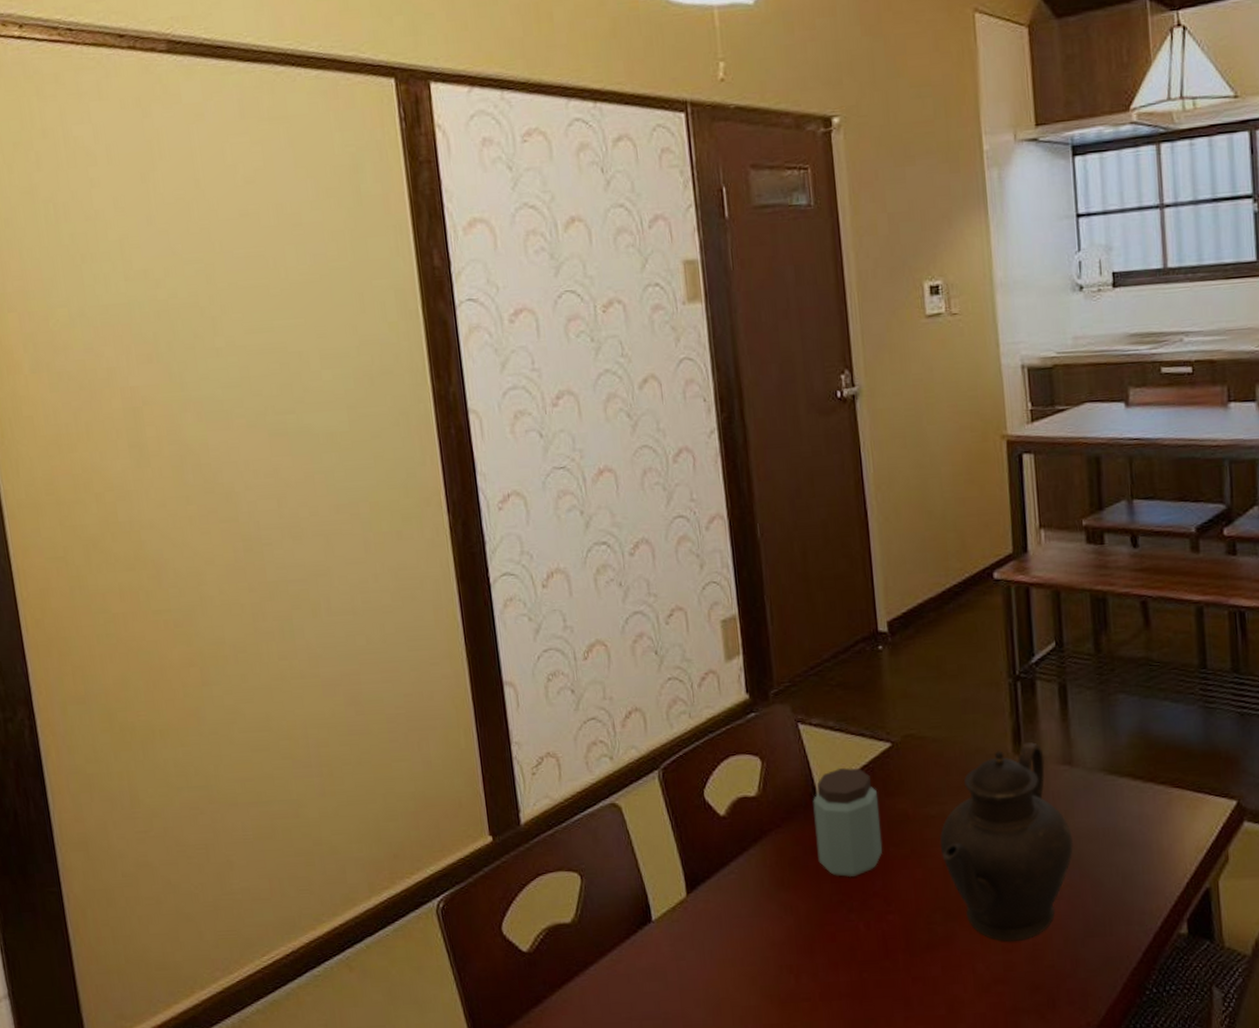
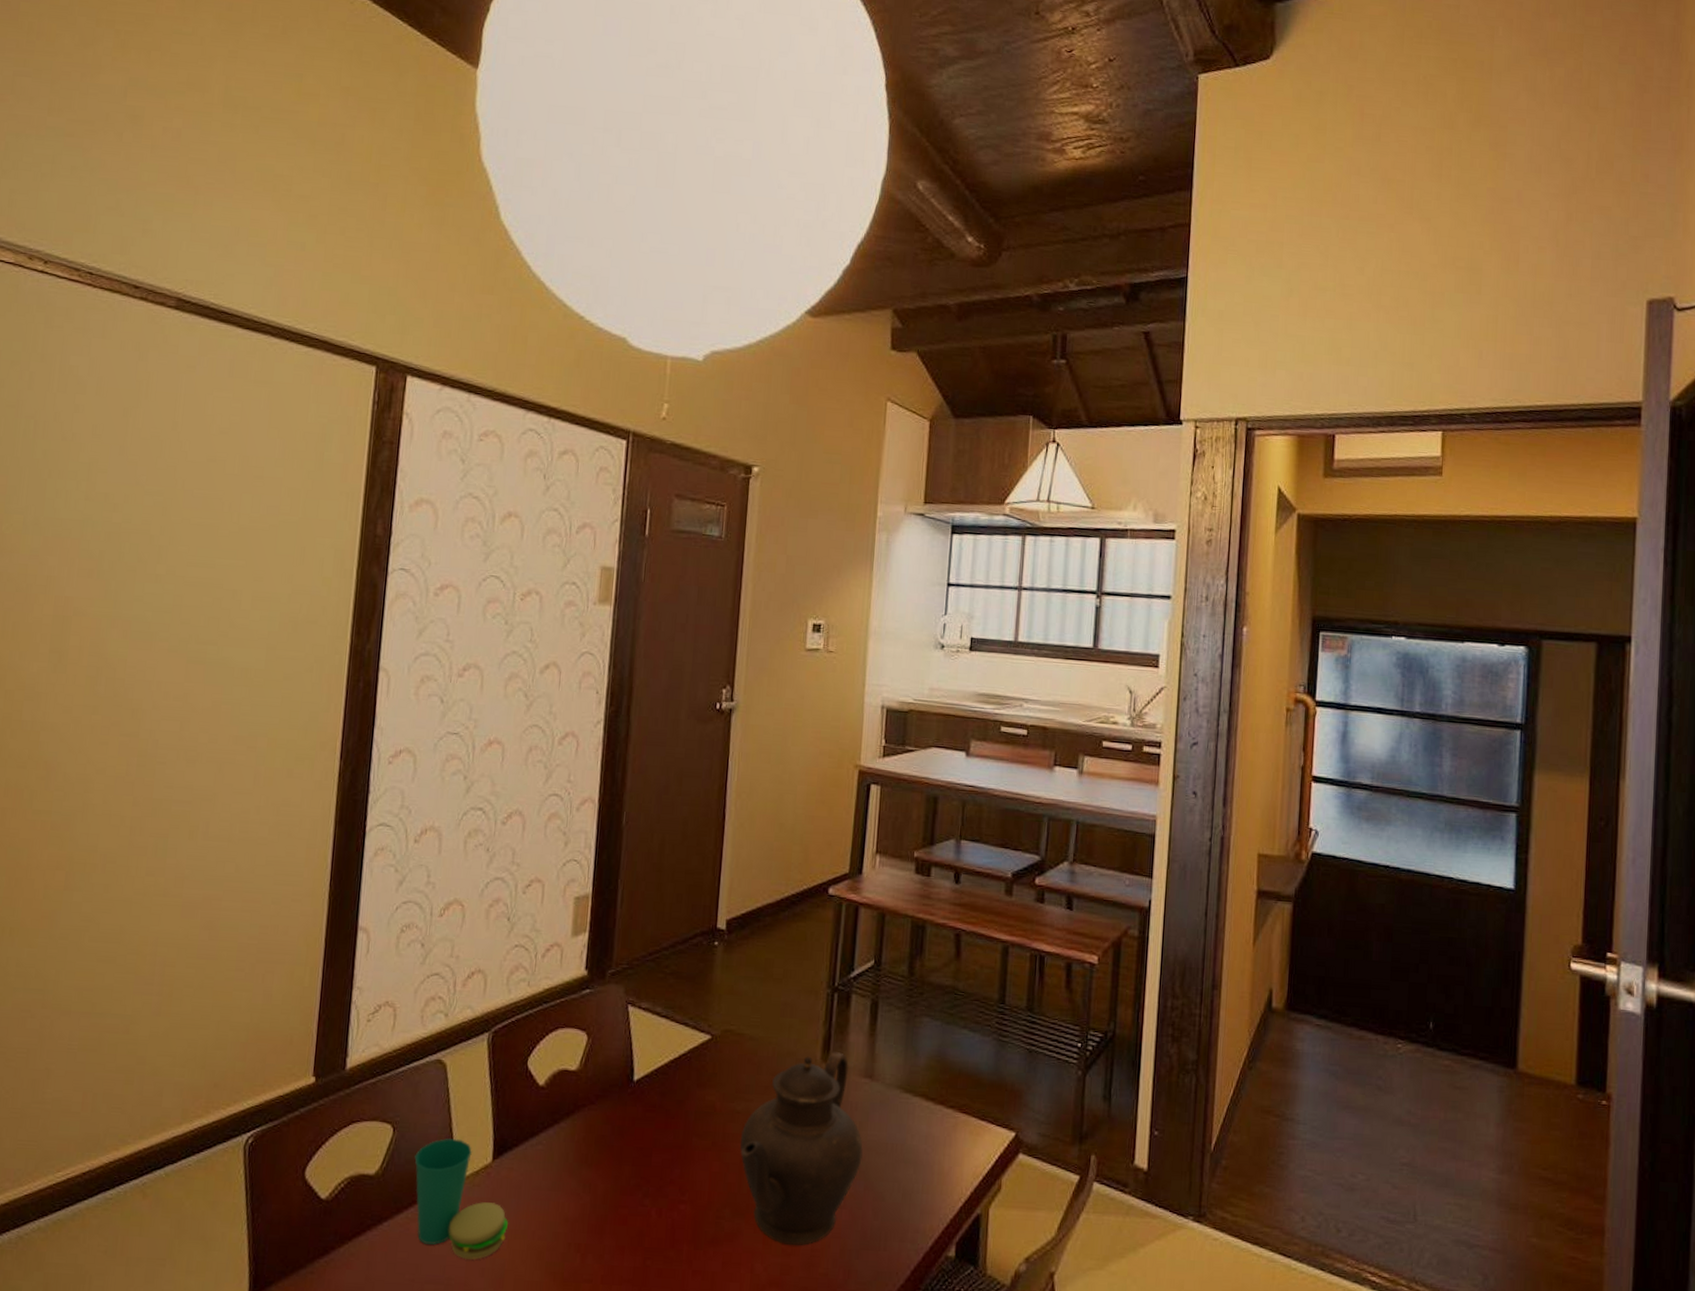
cup: none [607,878,715,994] -> present [414,1138,508,1260]
peanut butter: present [813,767,883,878] -> none [624,1054,691,1163]

